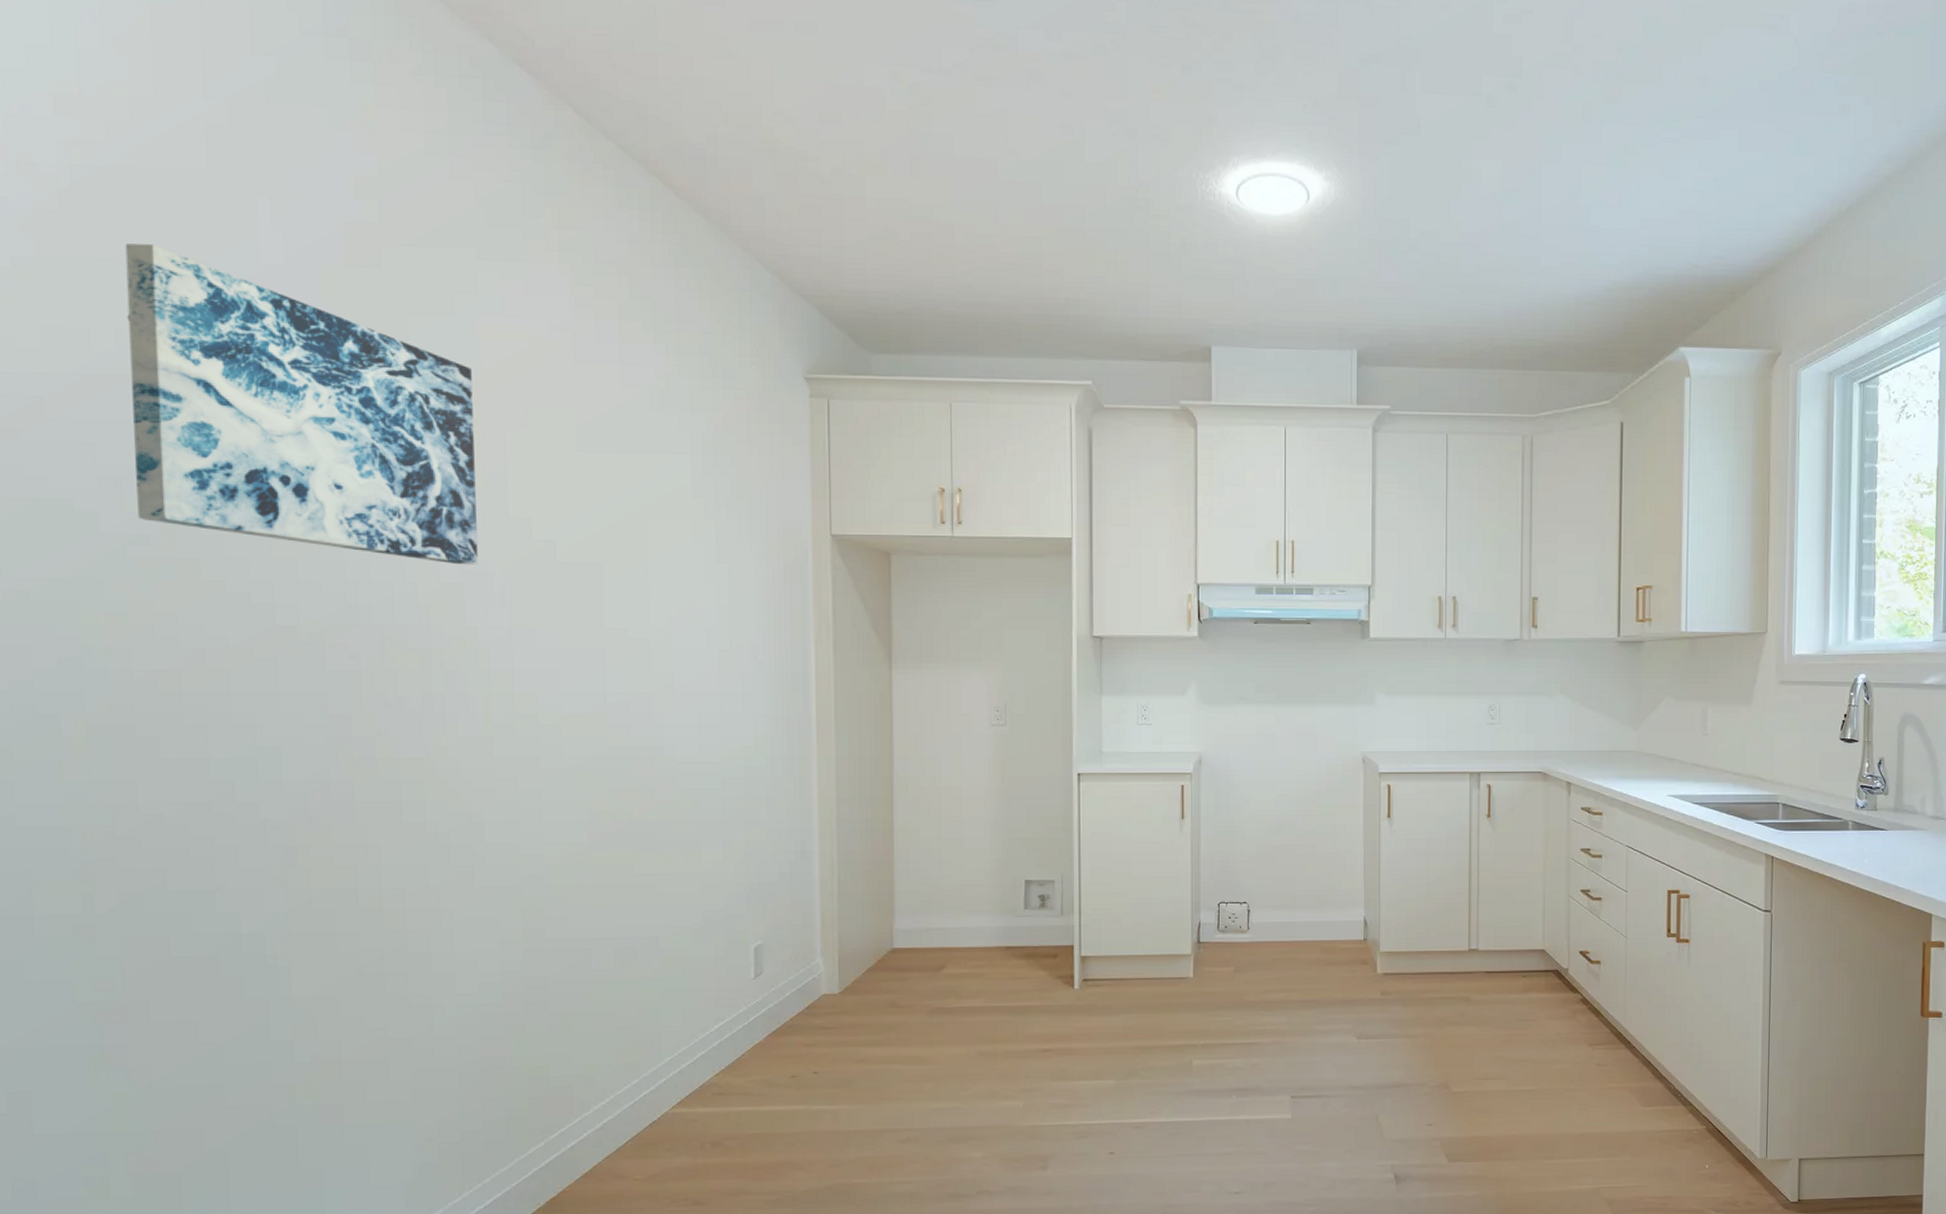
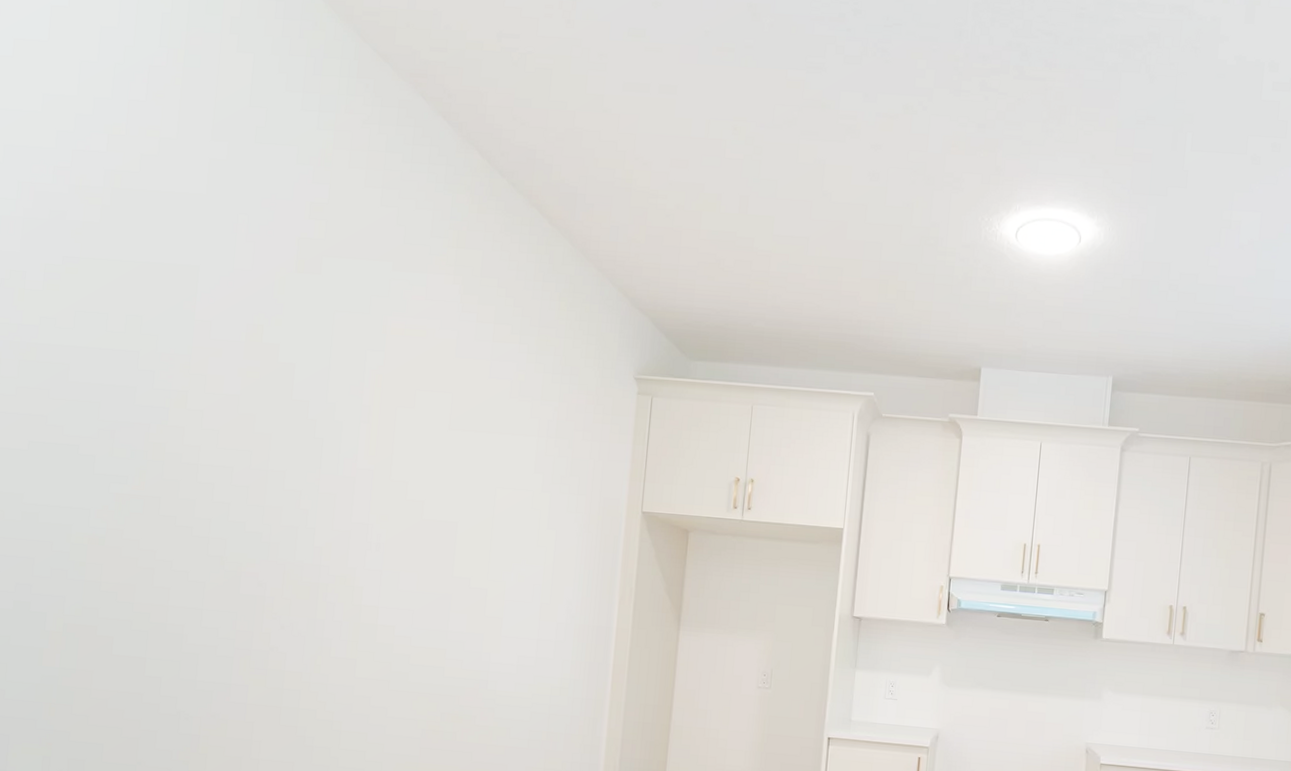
wall art: present [125,243,478,565] -> none [122,249,377,517]

